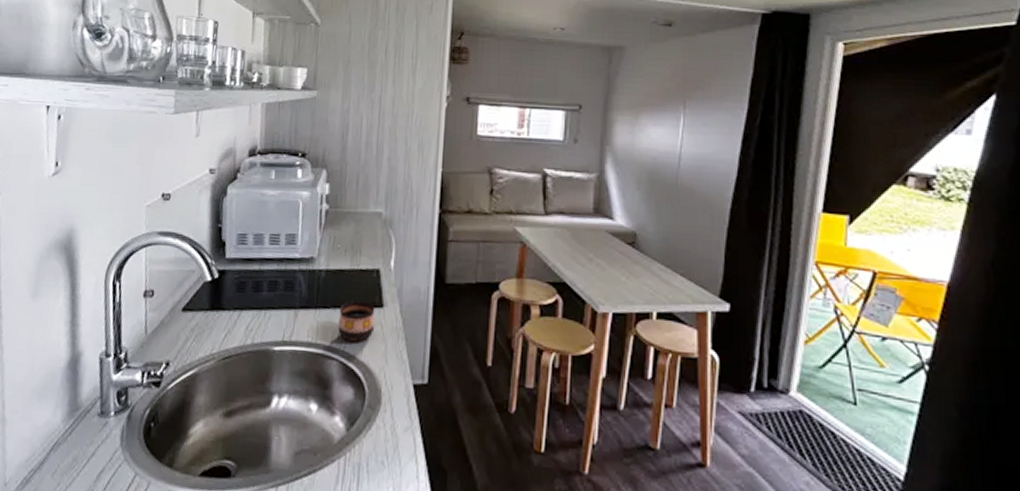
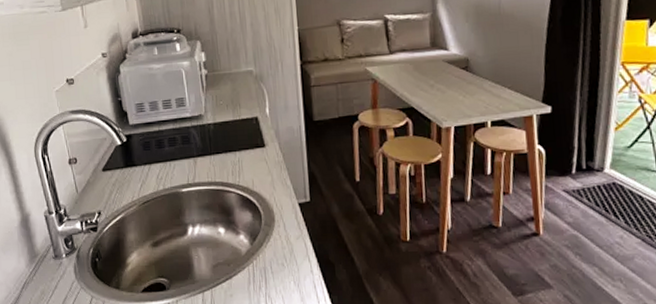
cup: present [338,301,375,342] -> none [230,144,261,177]

